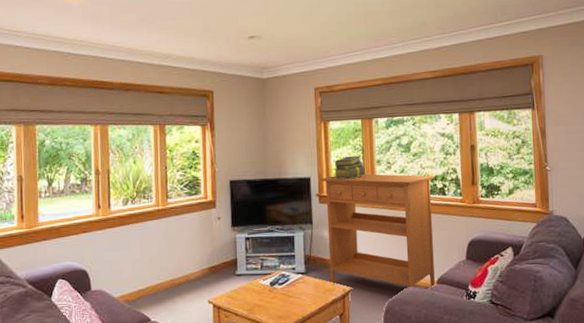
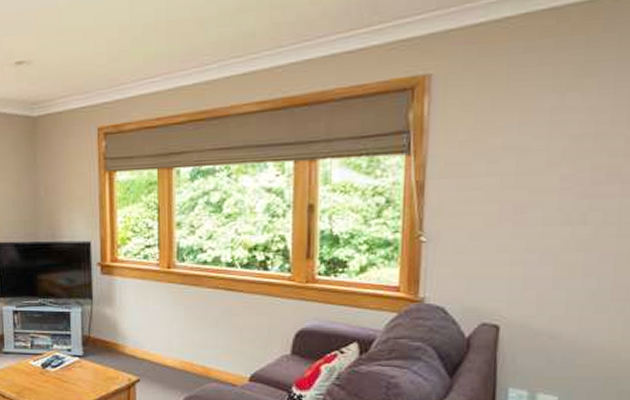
console table: present [319,174,435,289] -> none [102,239,254,387]
stack of books: present [333,155,365,180] -> none [120,215,160,246]

